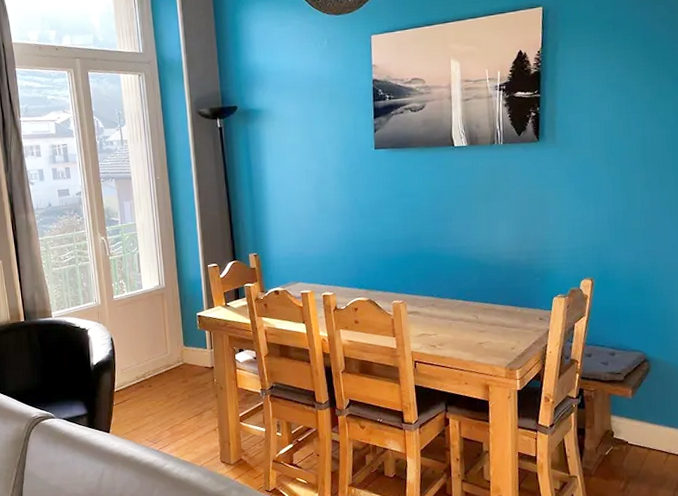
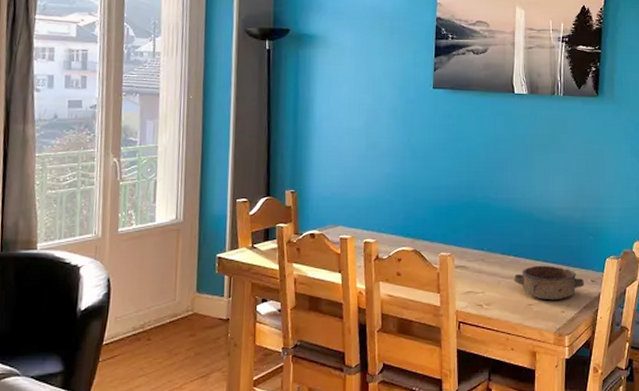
bowl: none [464,306,533,339] -> present [514,265,585,300]

